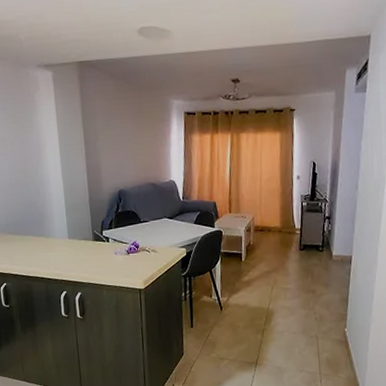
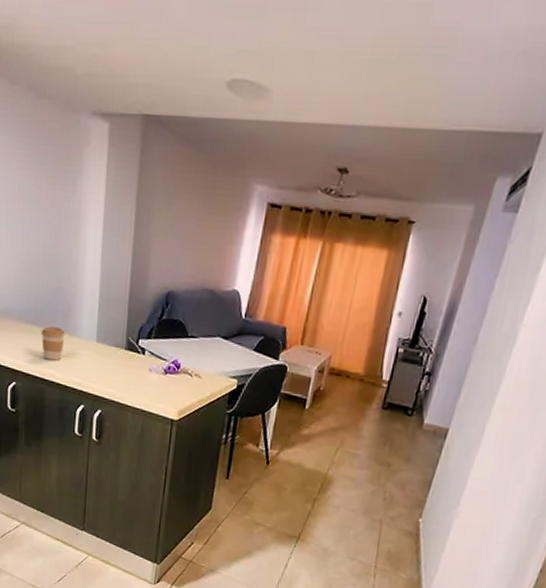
coffee cup: none [21,233,42,260] -> present [41,326,65,361]

